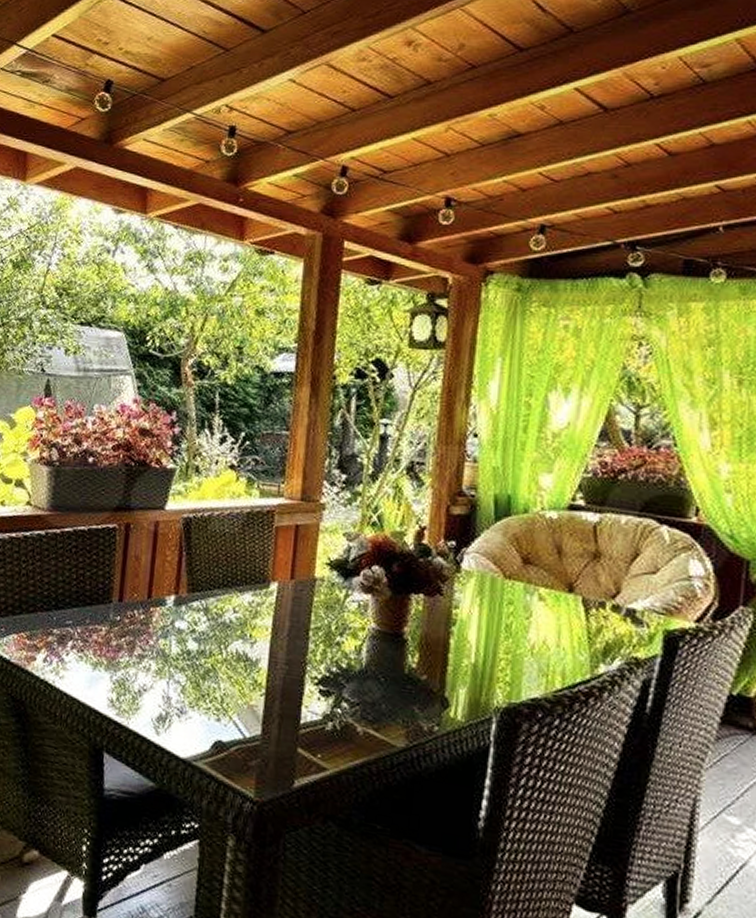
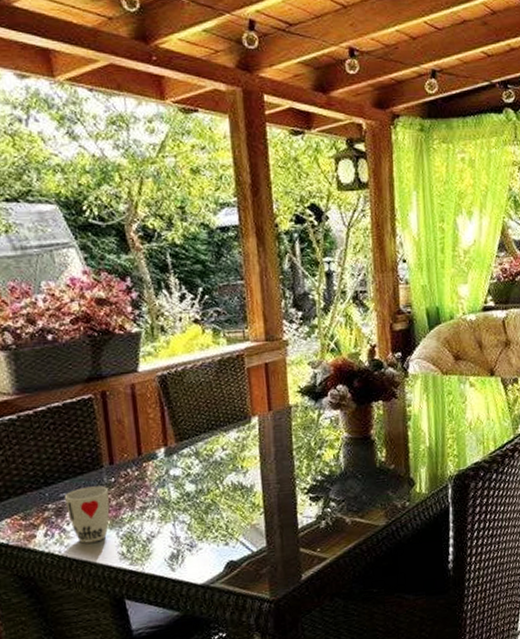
cup: none [69,619,112,681] -> present [65,486,110,544]

